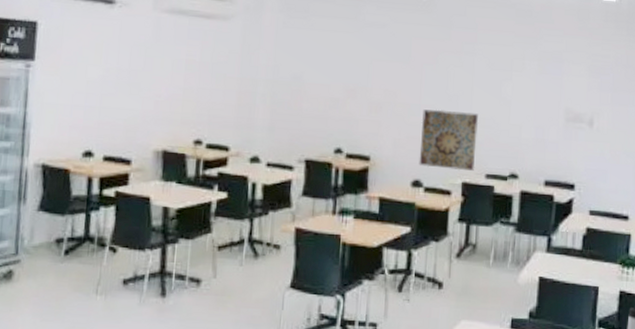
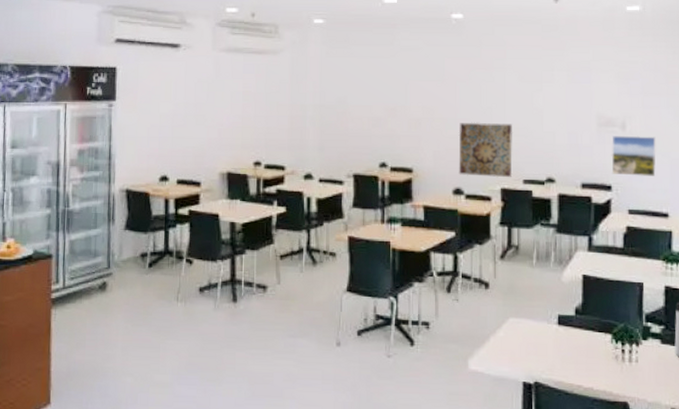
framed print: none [575,132,622,177] -> present [611,135,656,176]

